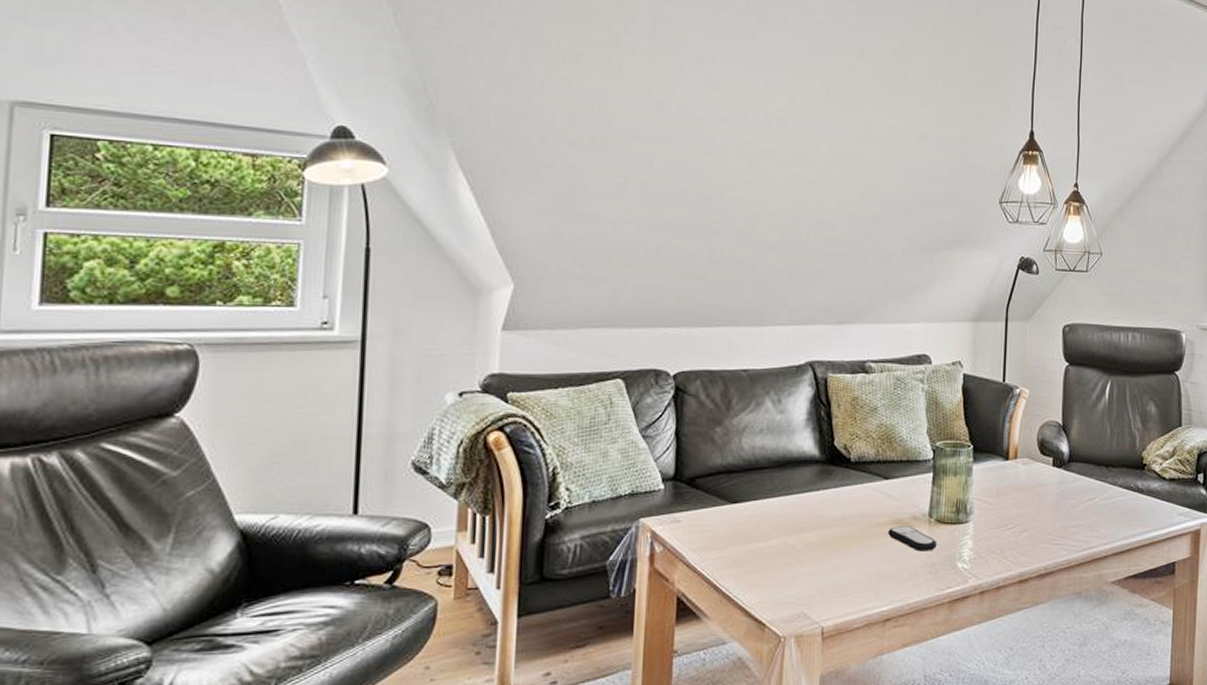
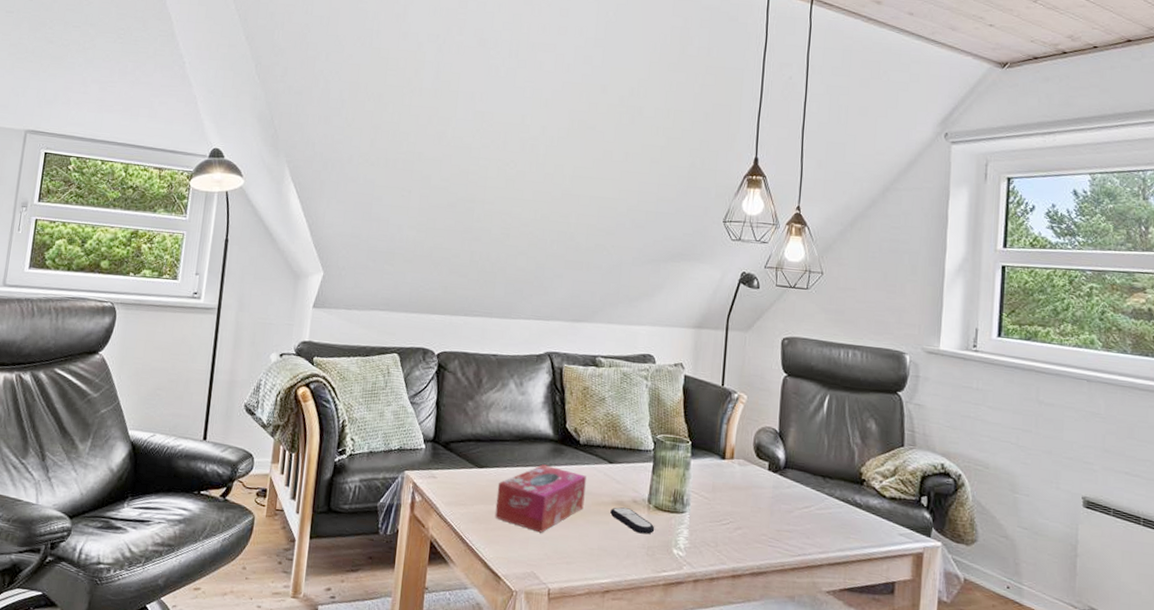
tissue box: none [755,490,860,567] -> present [494,464,586,533]

